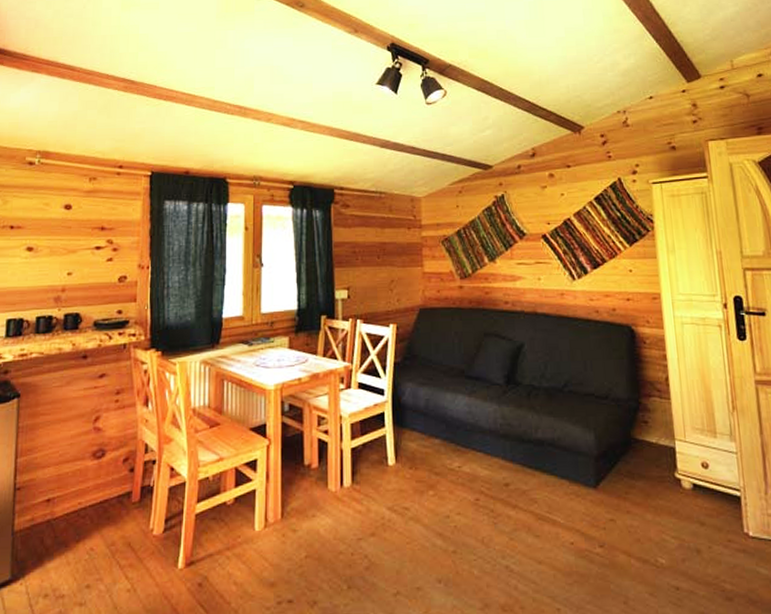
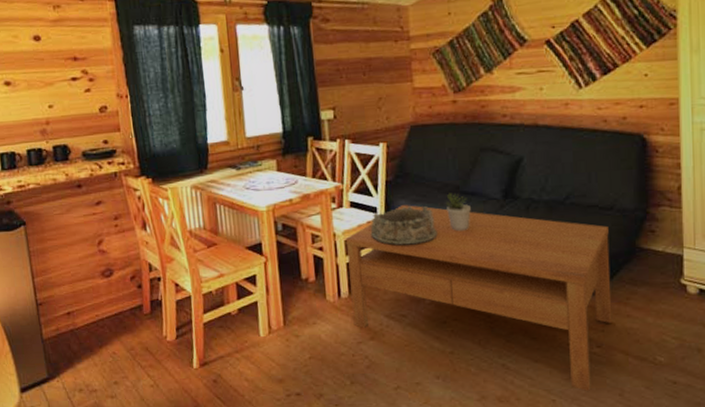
coffee table: none [351,388,613,600] -> present [345,205,613,392]
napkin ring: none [377,389,443,431] -> present [370,206,438,246]
potted plant: none [451,377,475,417] -> present [445,193,471,232]

